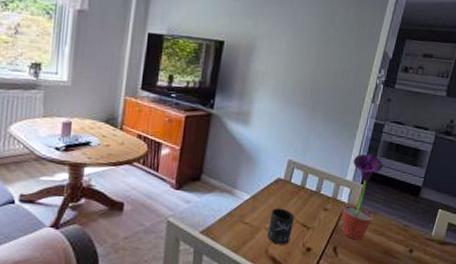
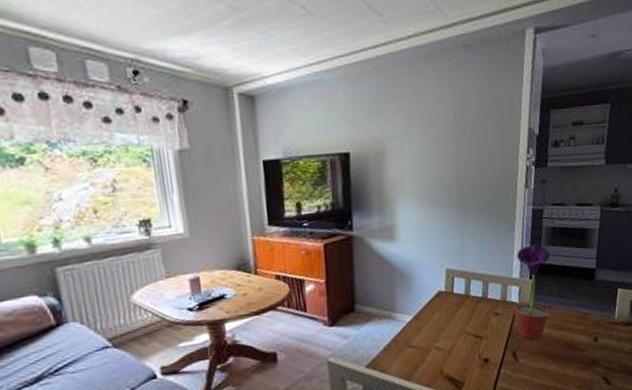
mug: present [266,208,295,245] -> none [438,322,465,363]

